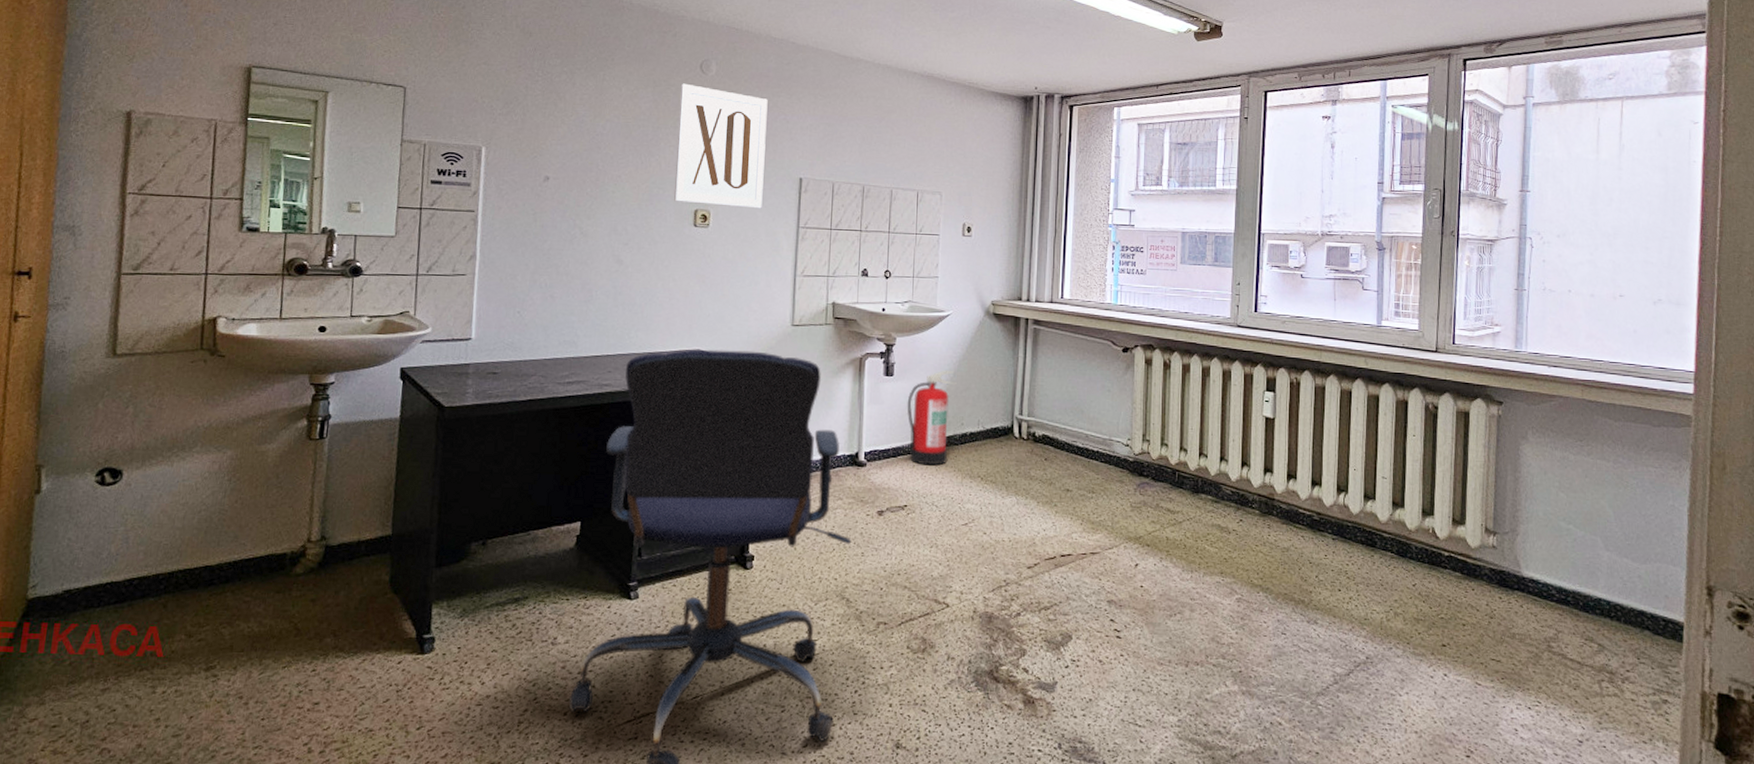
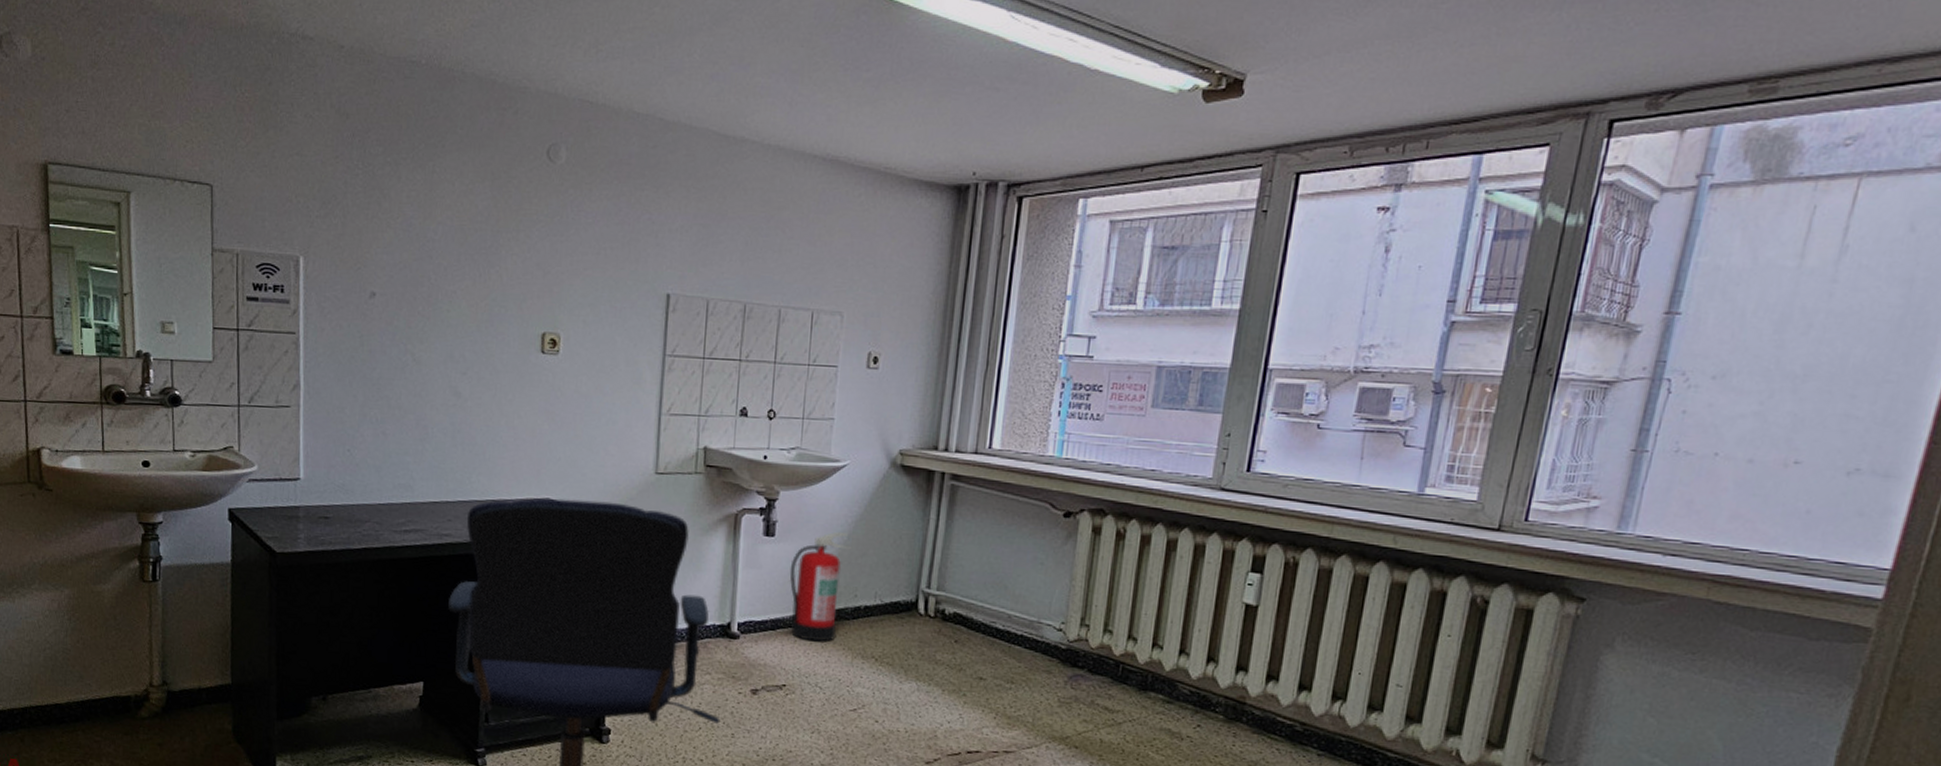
wall art: present [674,83,768,209] -> none [518,175,629,332]

